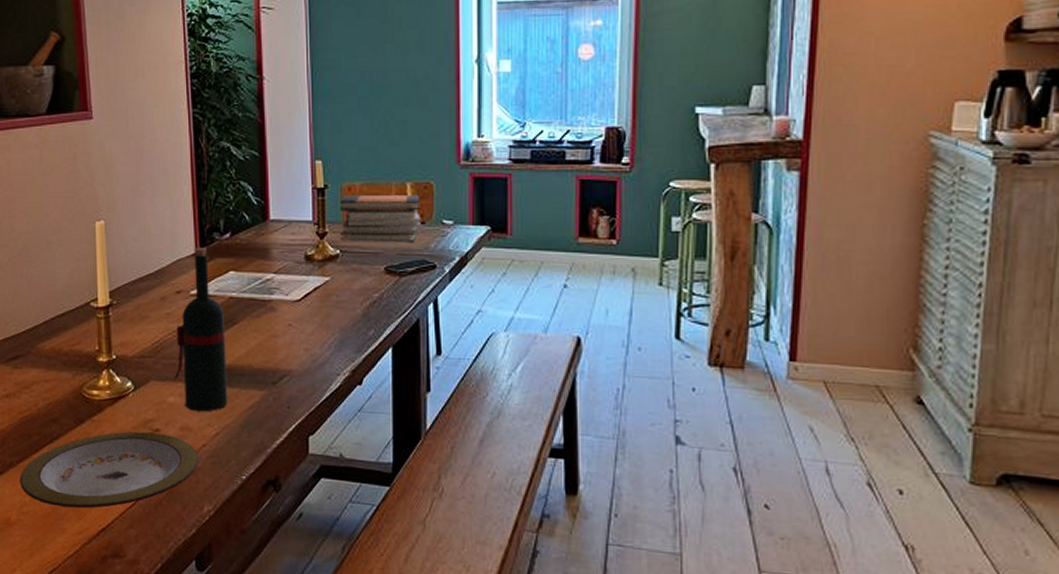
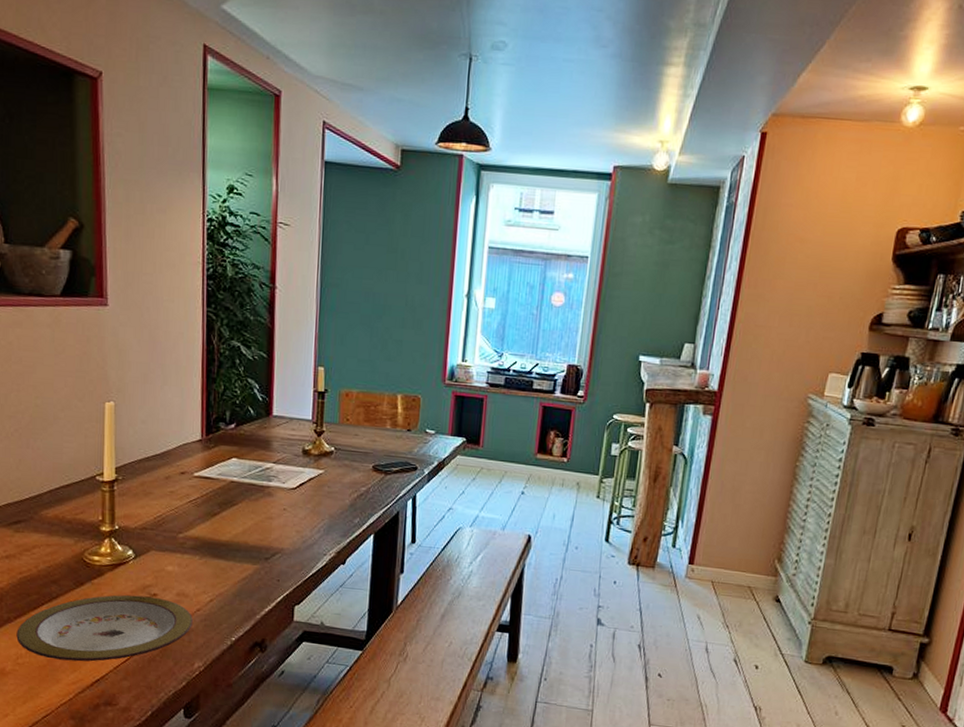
wine bottle: present [174,247,228,412] -> none [173,434,225,581]
book stack: present [340,195,421,241] -> none [336,400,408,445]

